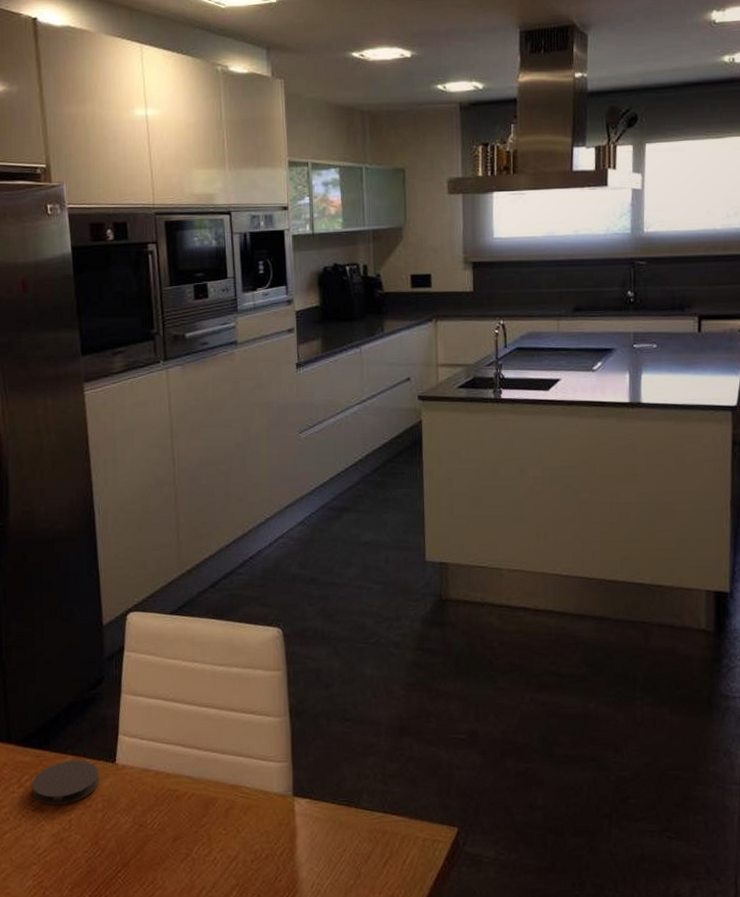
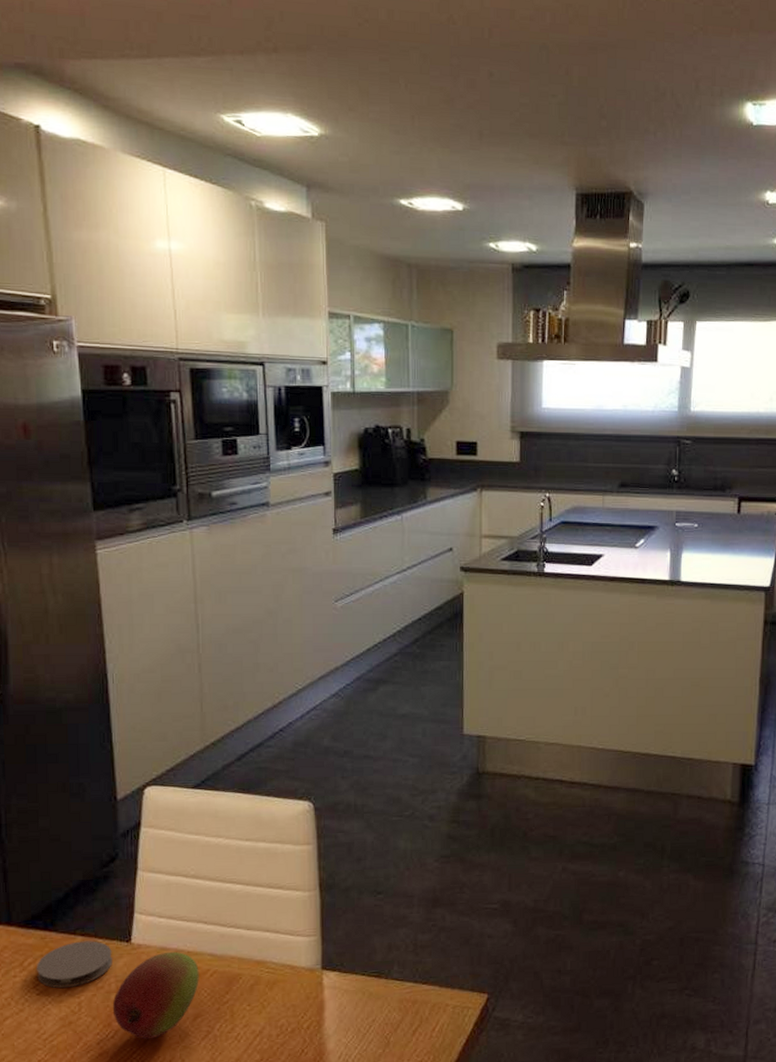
fruit: none [99,773,178,859] -> present [112,951,199,1040]

